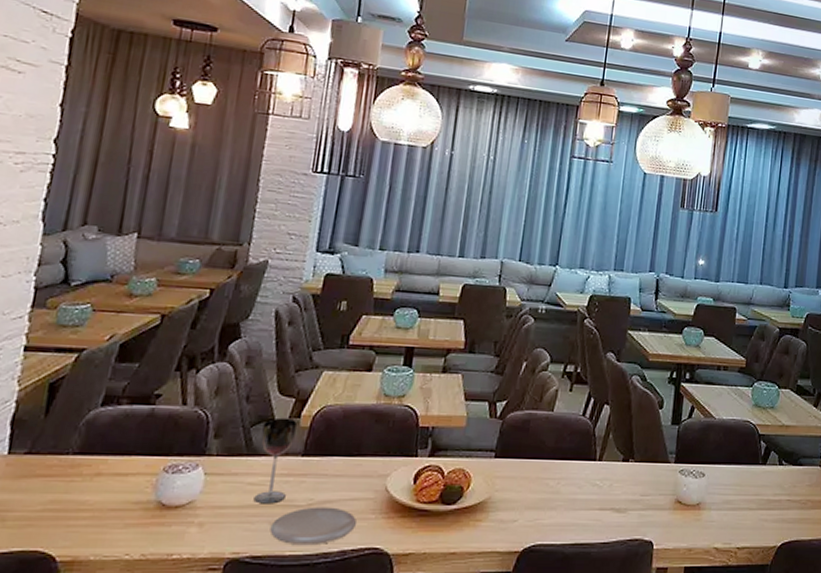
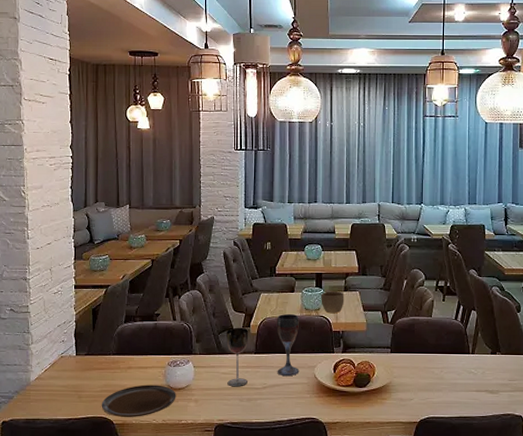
plate: none [38,500,170,551] -> present [101,384,176,417]
plate: present [269,506,358,546] -> none [240,389,298,416]
cup: none [331,401,374,489] -> present [276,314,300,377]
cup: none [407,369,442,403] -> present [321,289,345,314]

